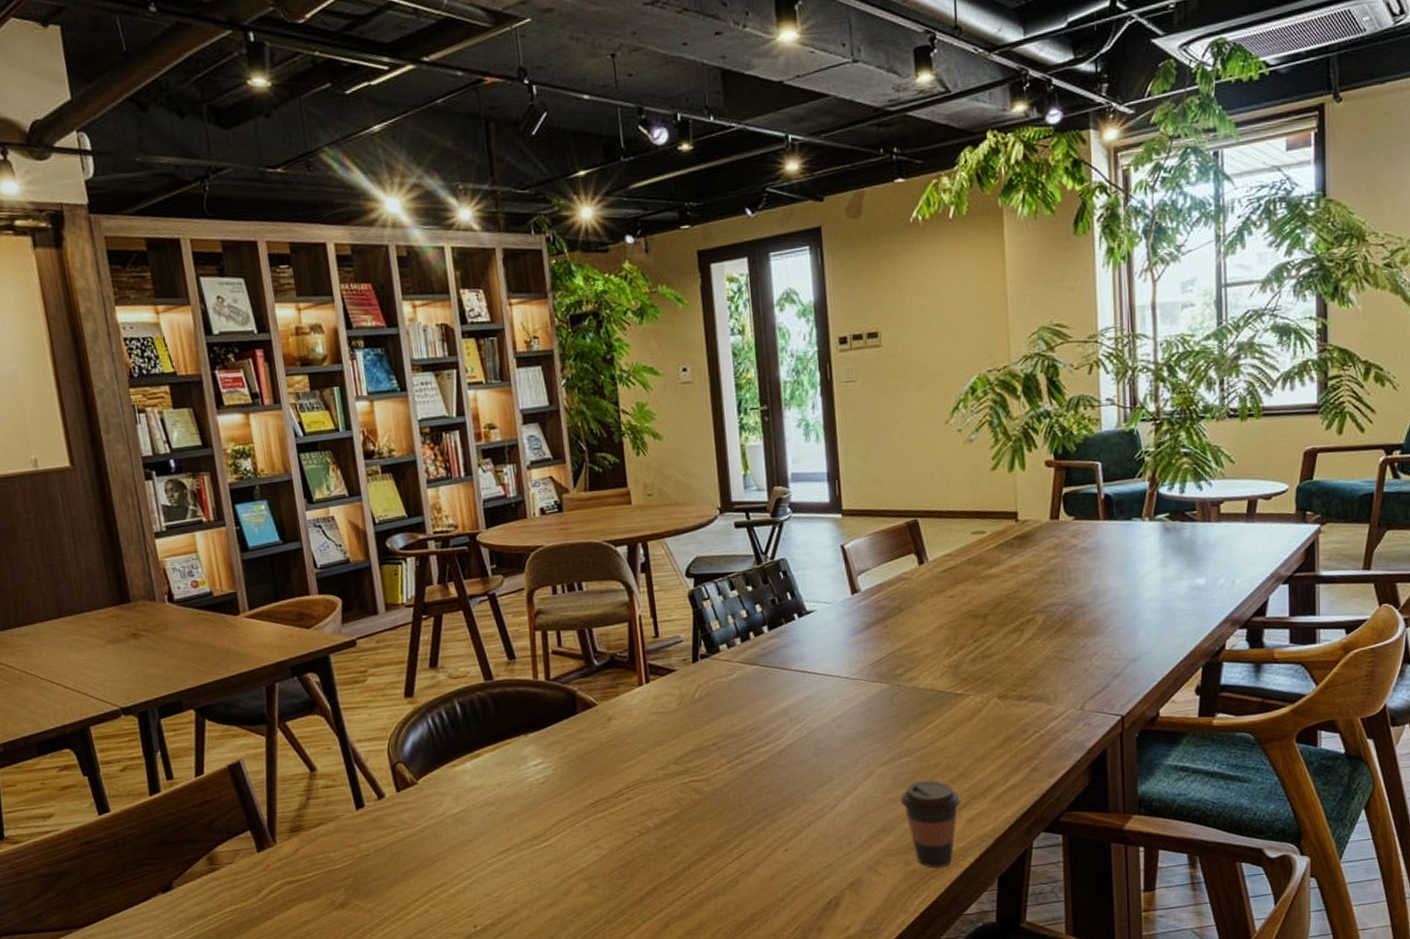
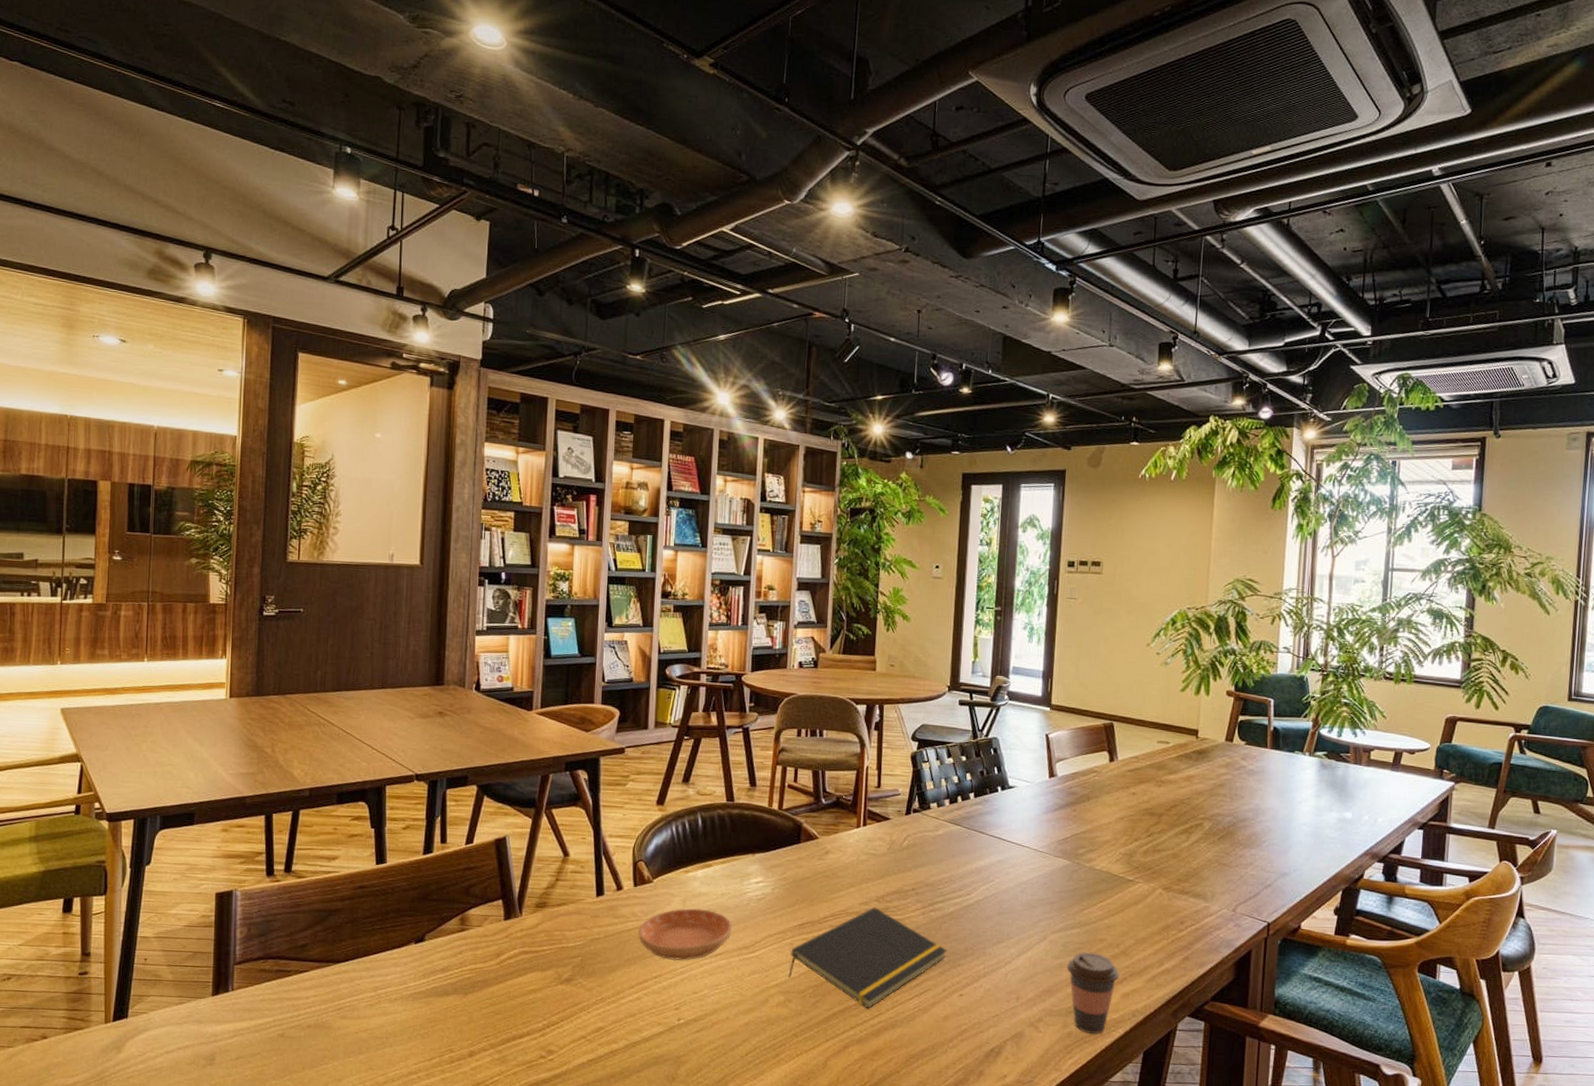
saucer: none [411,804,517,865] -> present [638,908,732,960]
notepad: none [587,770,763,882] -> present [788,907,947,1009]

